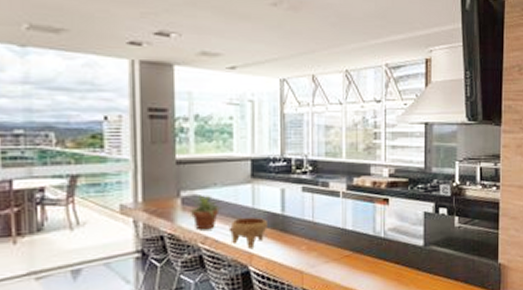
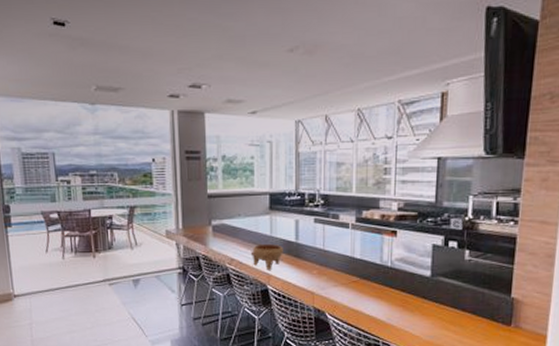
potted plant: present [189,194,221,230] -> none [219,224,245,253]

